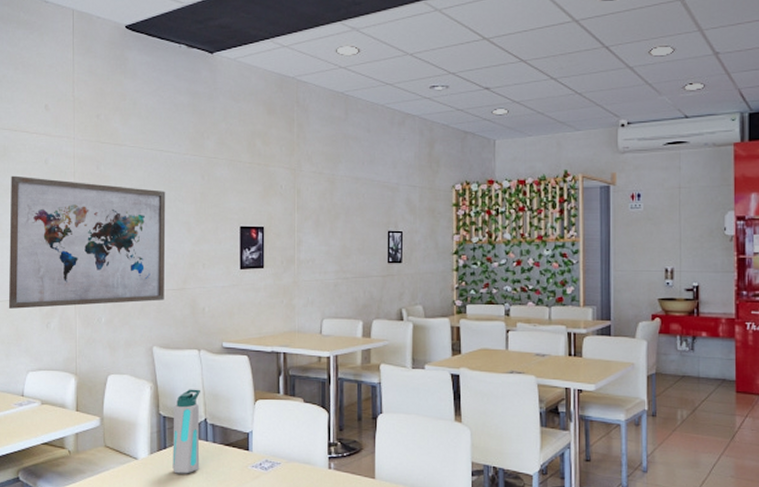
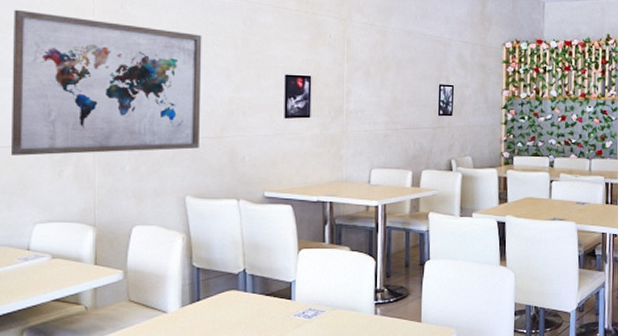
water bottle: present [172,389,201,474] -> none [207,239,240,326]

